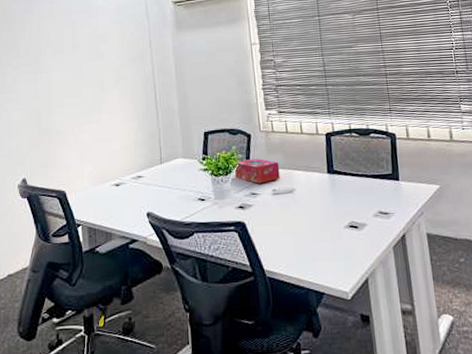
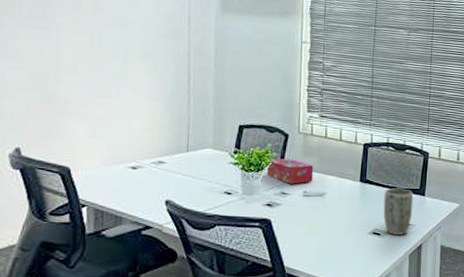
plant pot: none [355,175,389,227] -> present [383,188,414,236]

